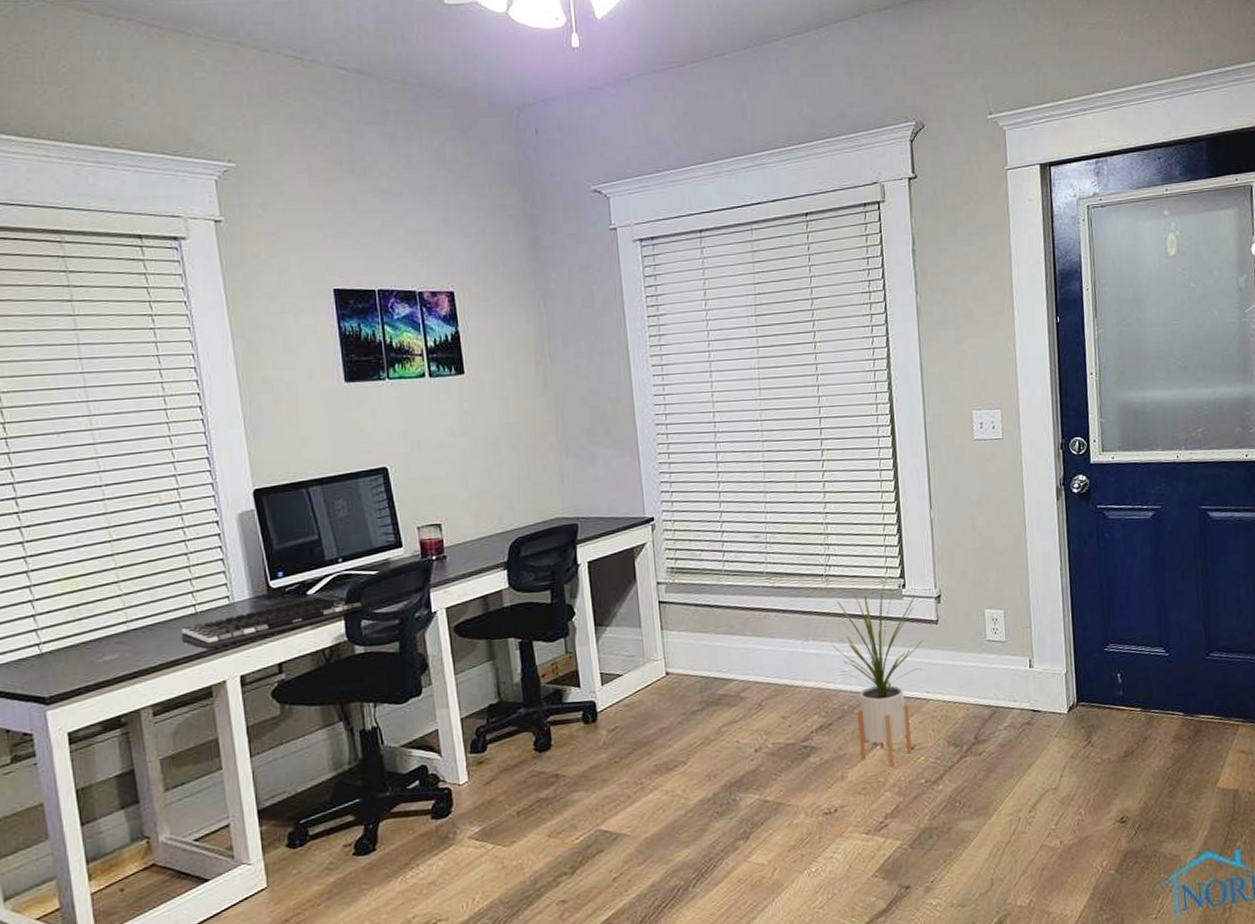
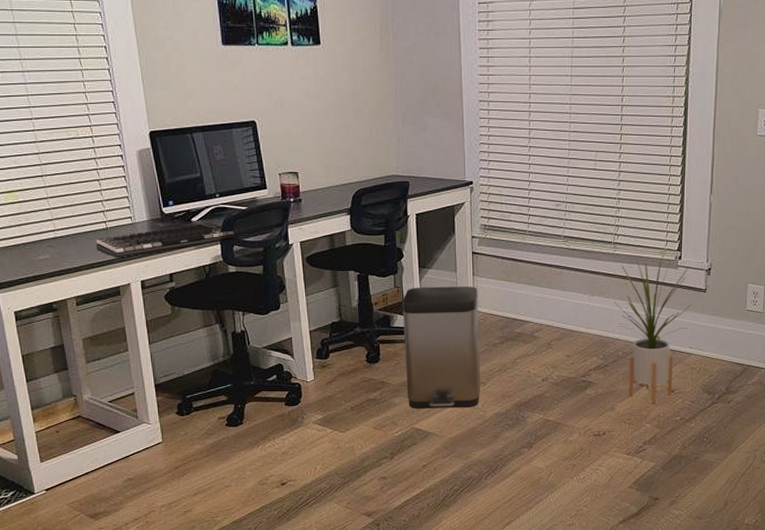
pedal bin: none [576,643,680,805] -> present [402,286,481,409]

